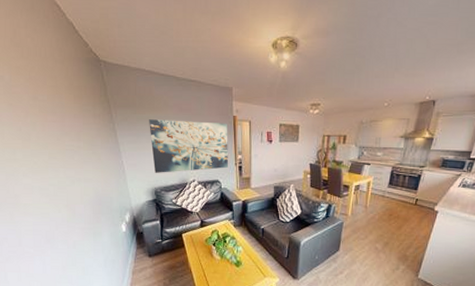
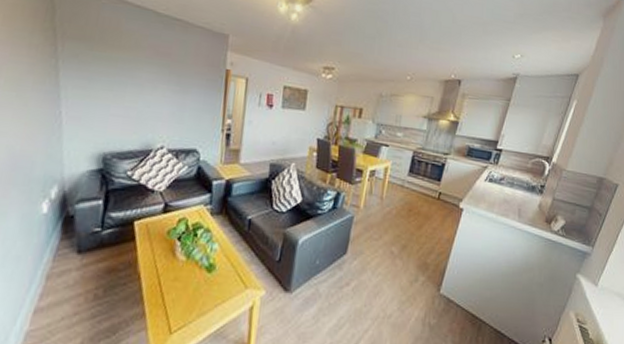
wall art: present [149,119,229,173] -> none [106,60,217,135]

